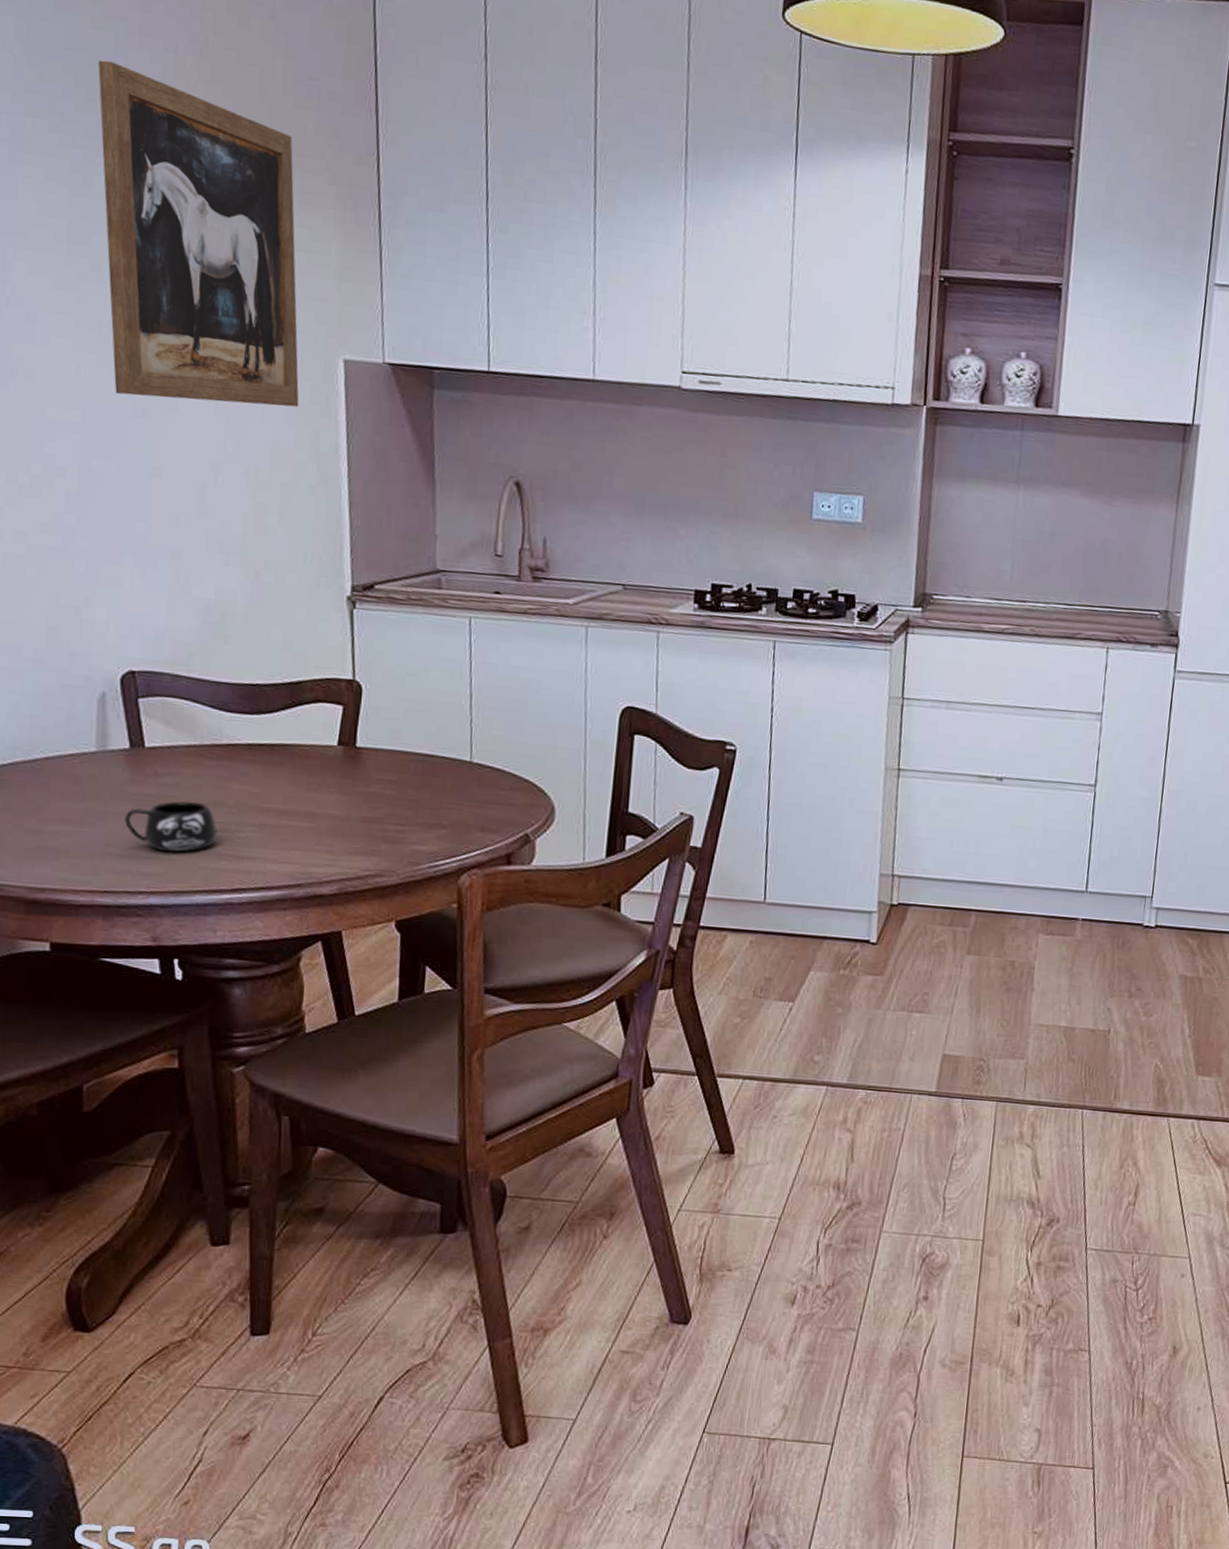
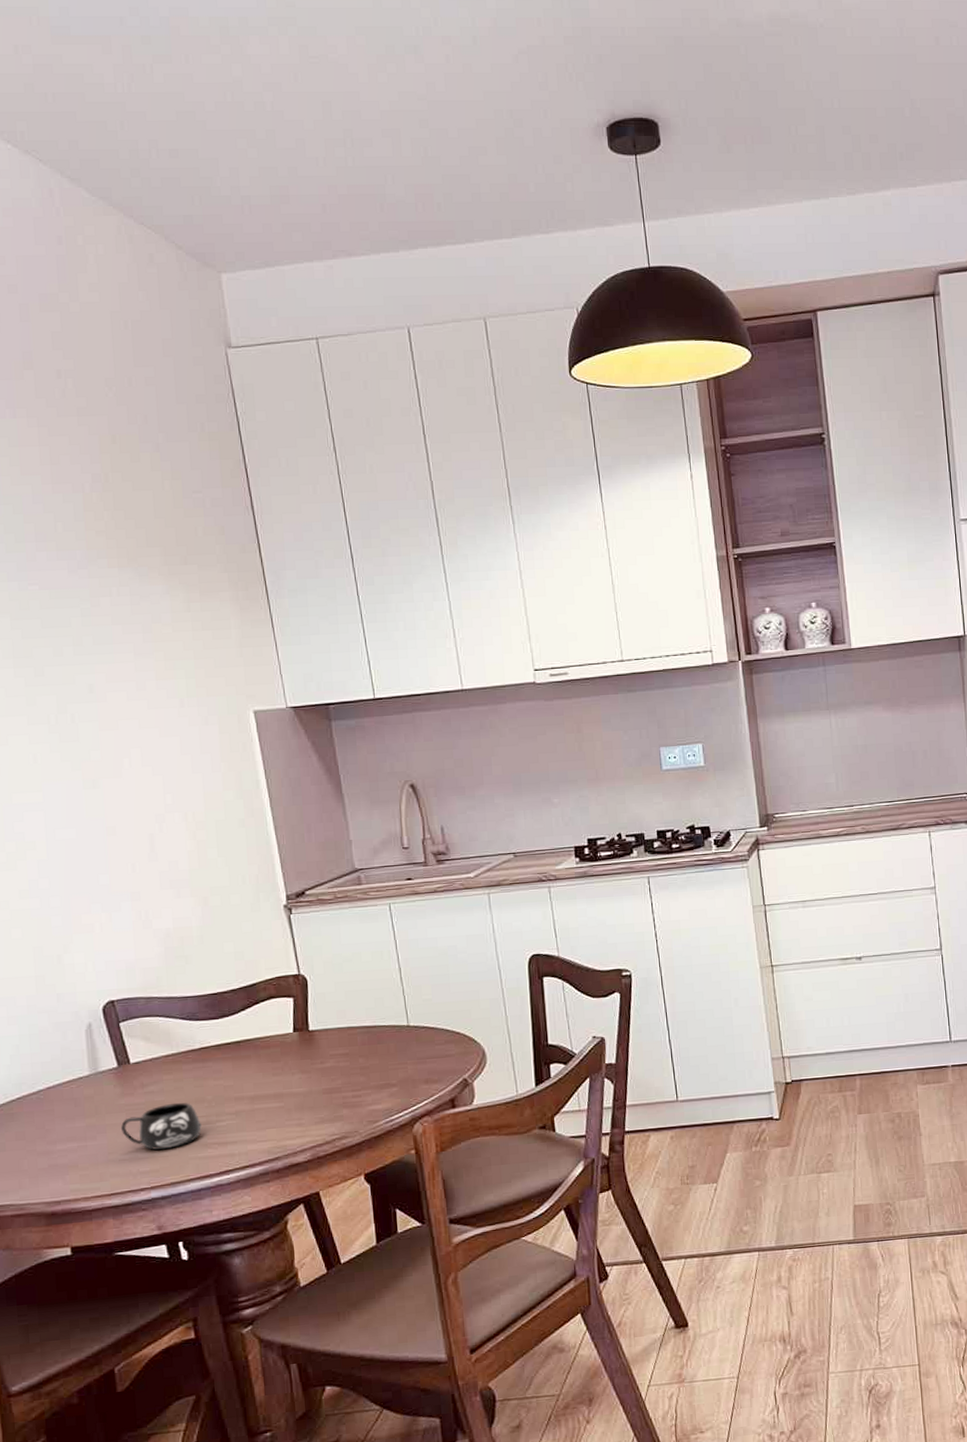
wall art: present [98,60,299,408] -> none [22,508,222,773]

